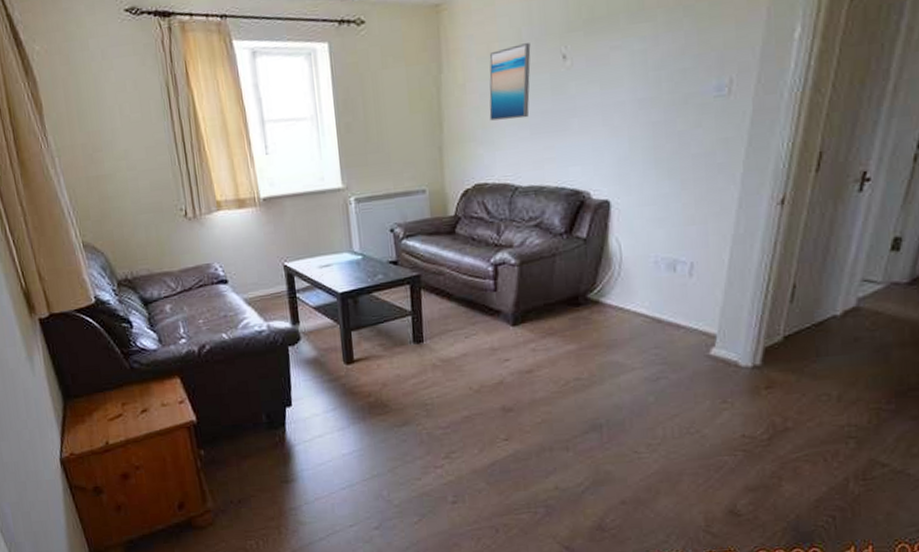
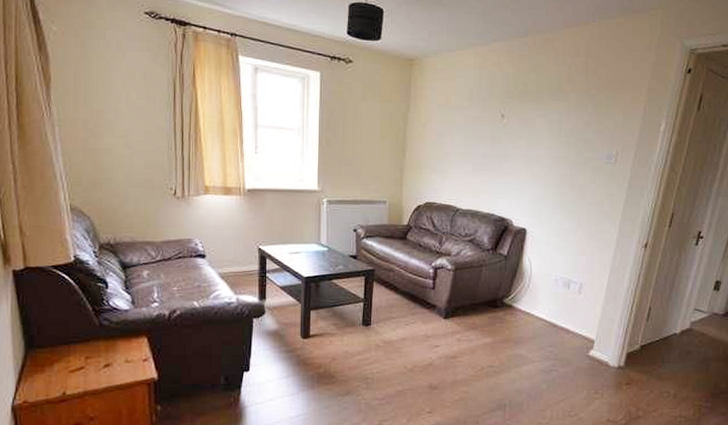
wall art: present [489,43,531,121] -> none [442,100,479,157]

